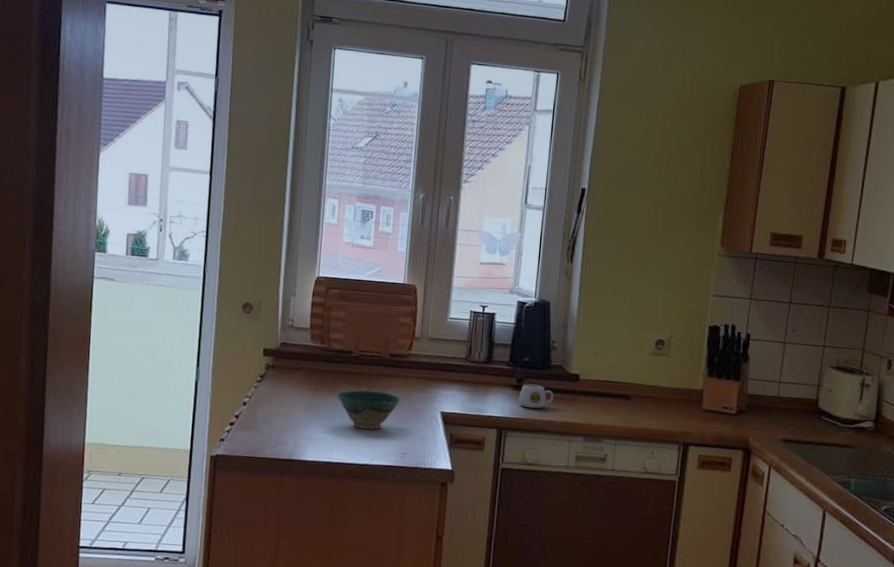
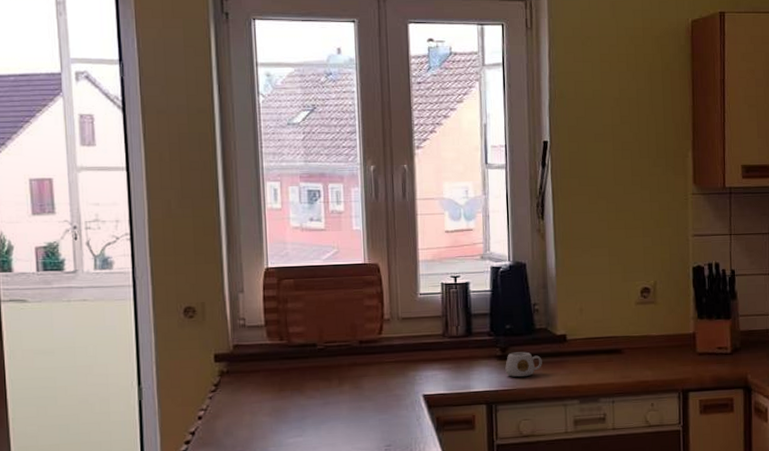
bowl: present [337,390,401,430] -> none [305,382,377,426]

